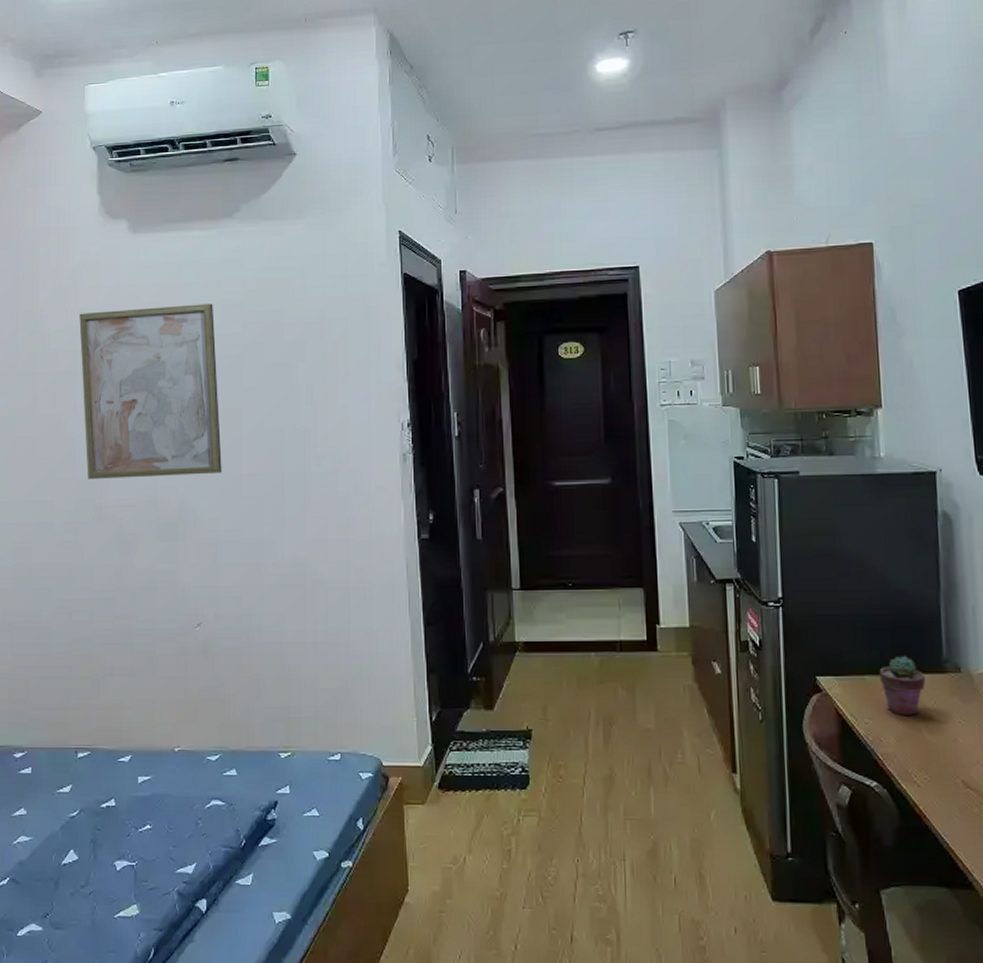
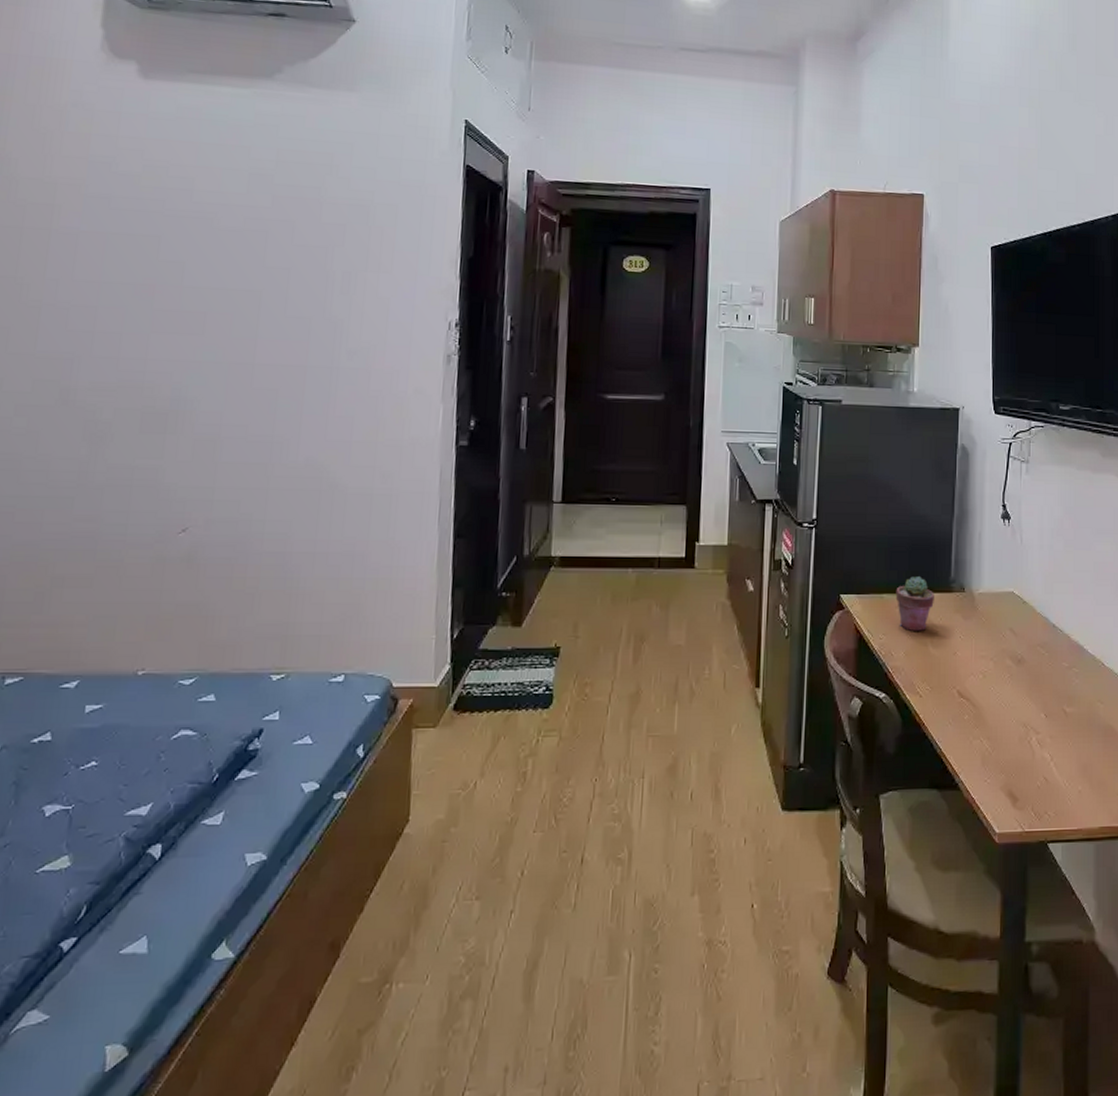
wall art: present [79,303,222,479] -> none [53,161,239,361]

